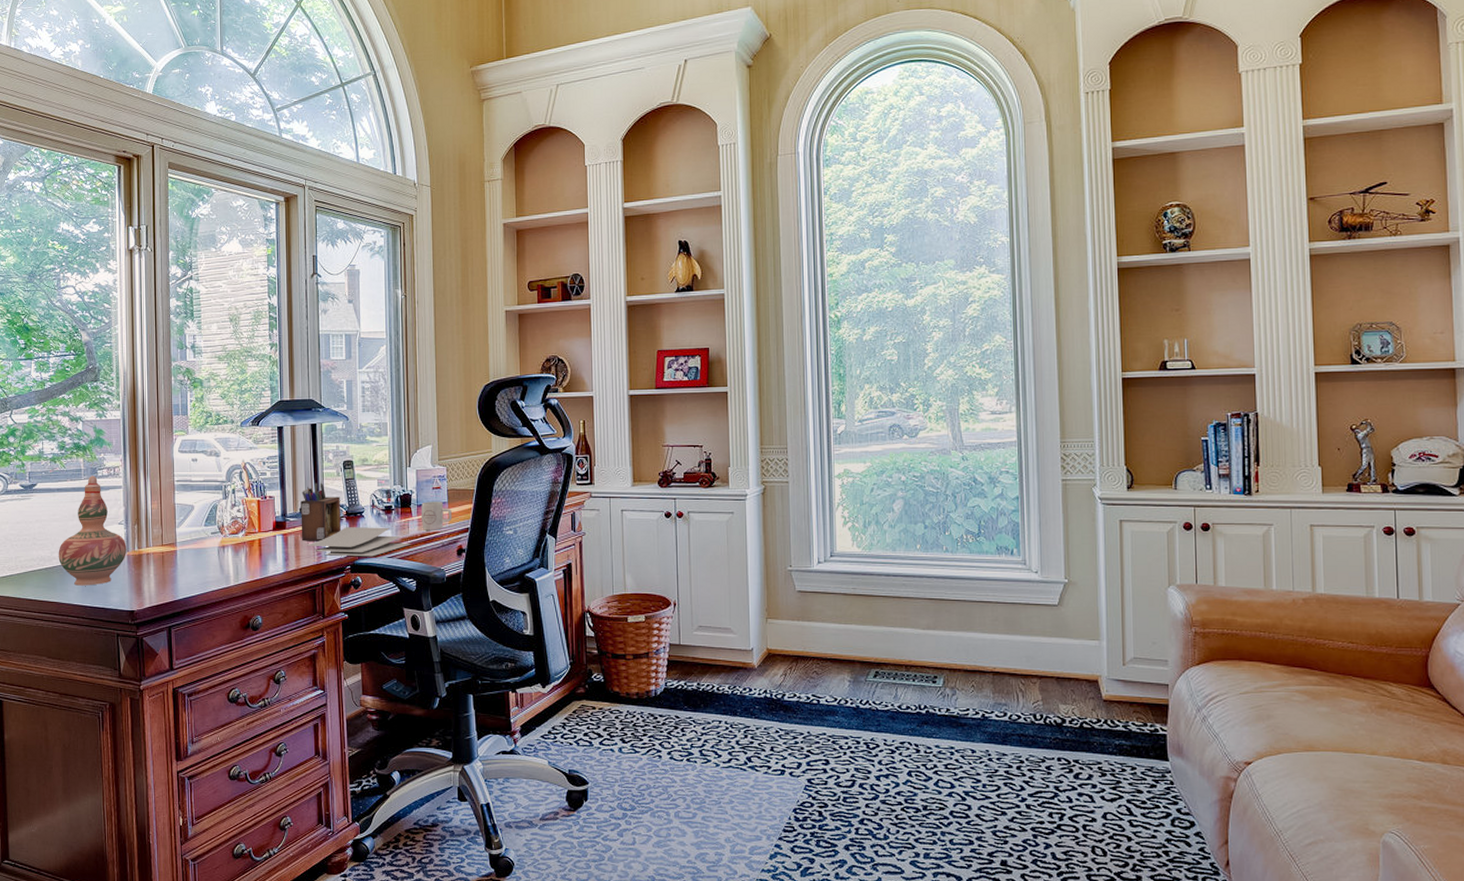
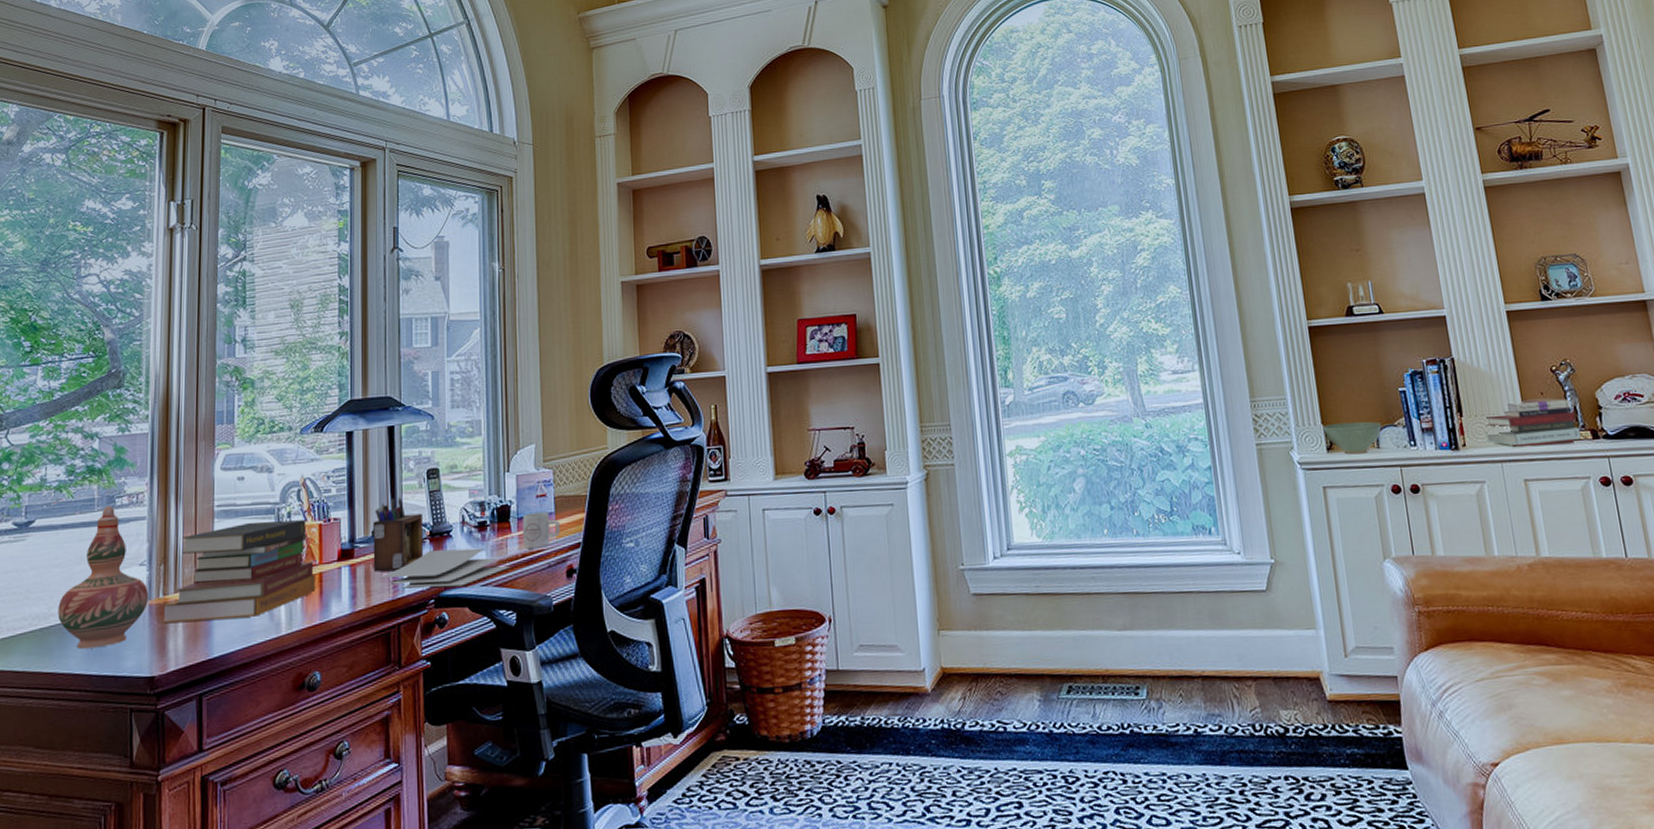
books: none [137,495,256,571] -> present [161,520,316,624]
bowl: none [1125,465,1182,494] -> present [1322,421,1382,455]
books: none [1278,454,1371,496] -> present [1486,398,1581,448]

